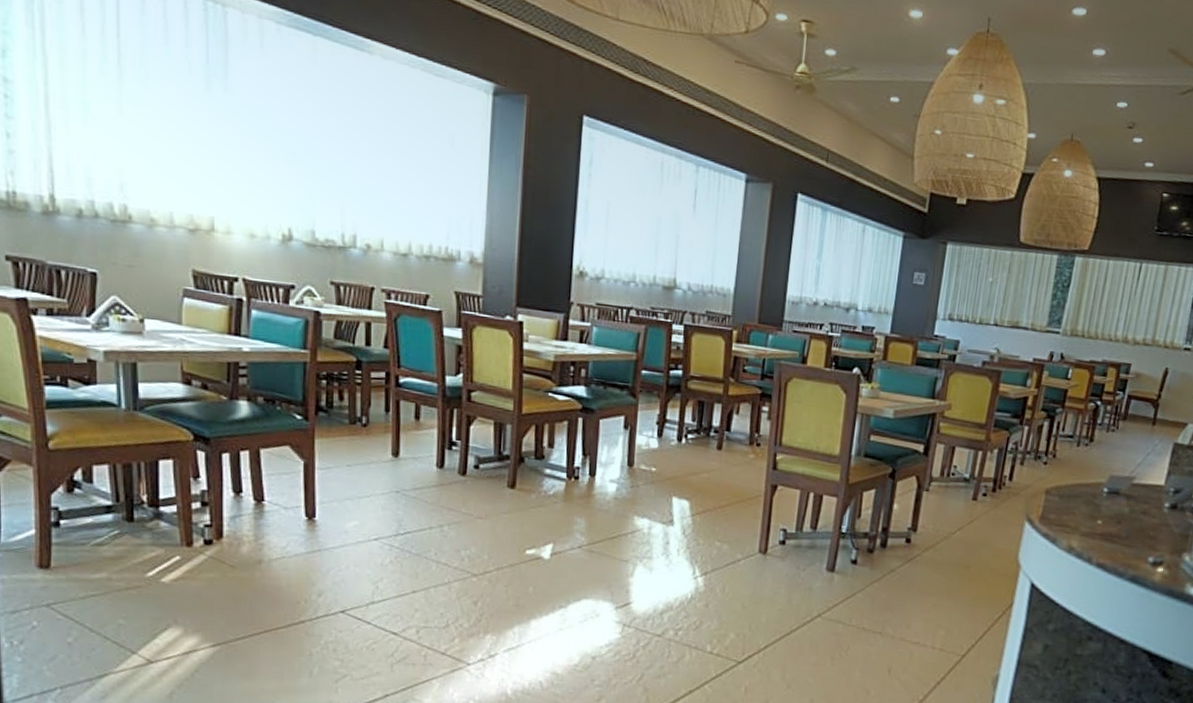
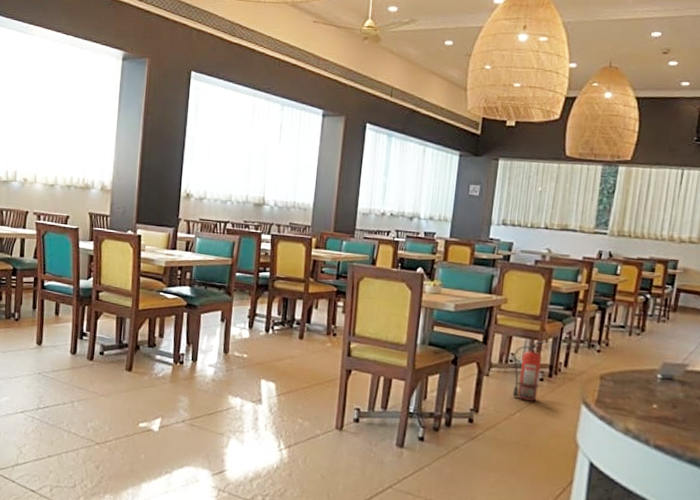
fire extinguisher: none [953,451,993,519] -> present [512,340,548,402]

